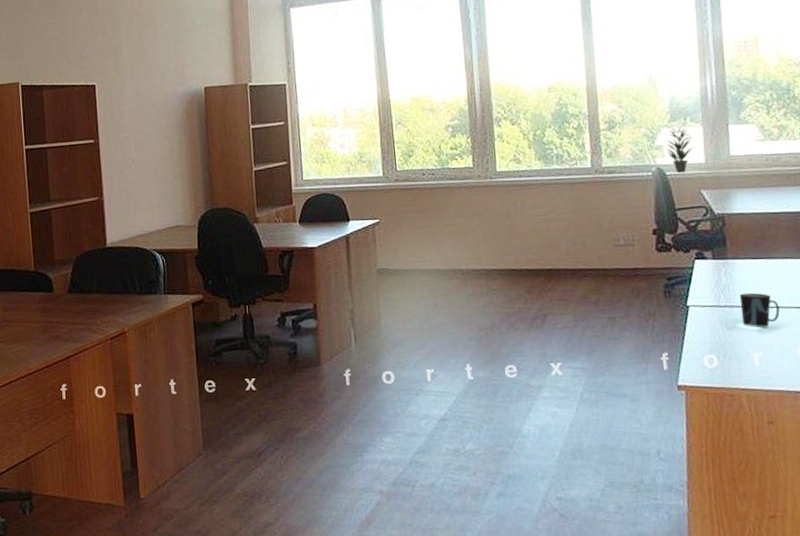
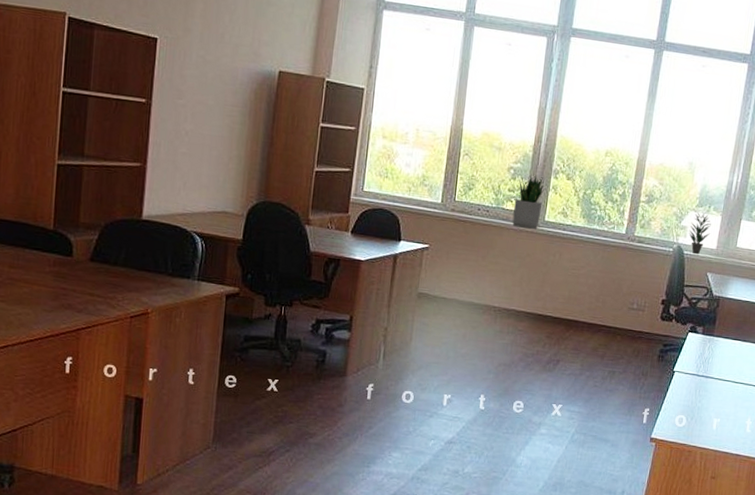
planter: none [459,128,491,184] -> present [512,175,544,230]
mug: present [739,292,780,329] -> none [711,367,742,399]

